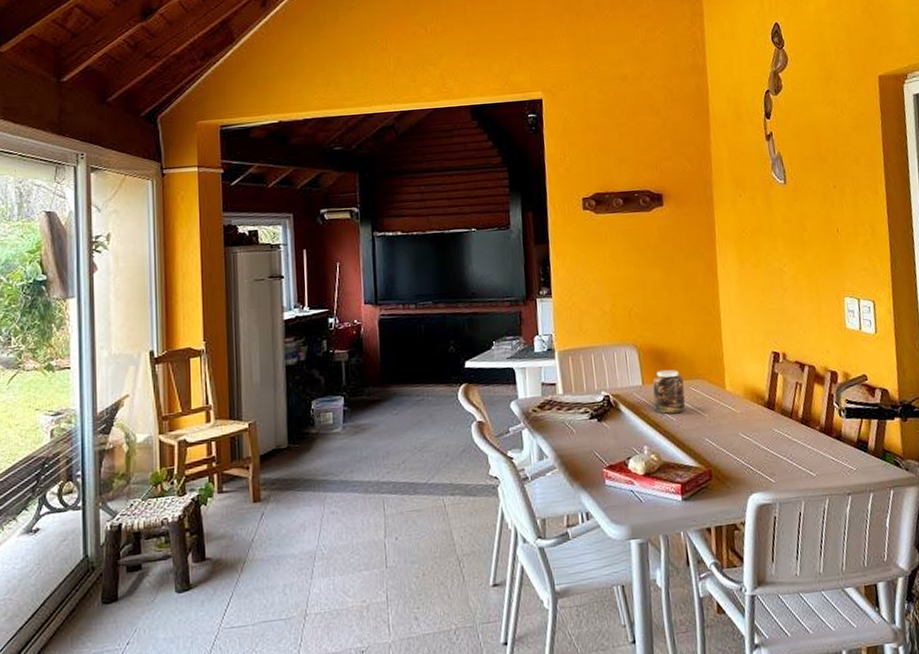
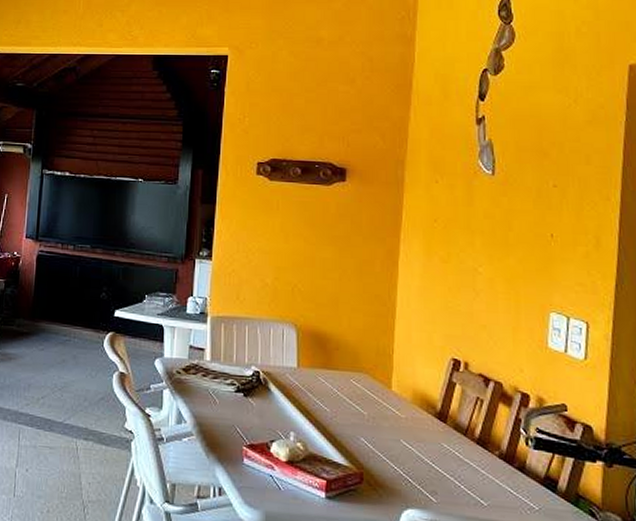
jar: present [652,369,686,414] -> none [307,355,343,404]

